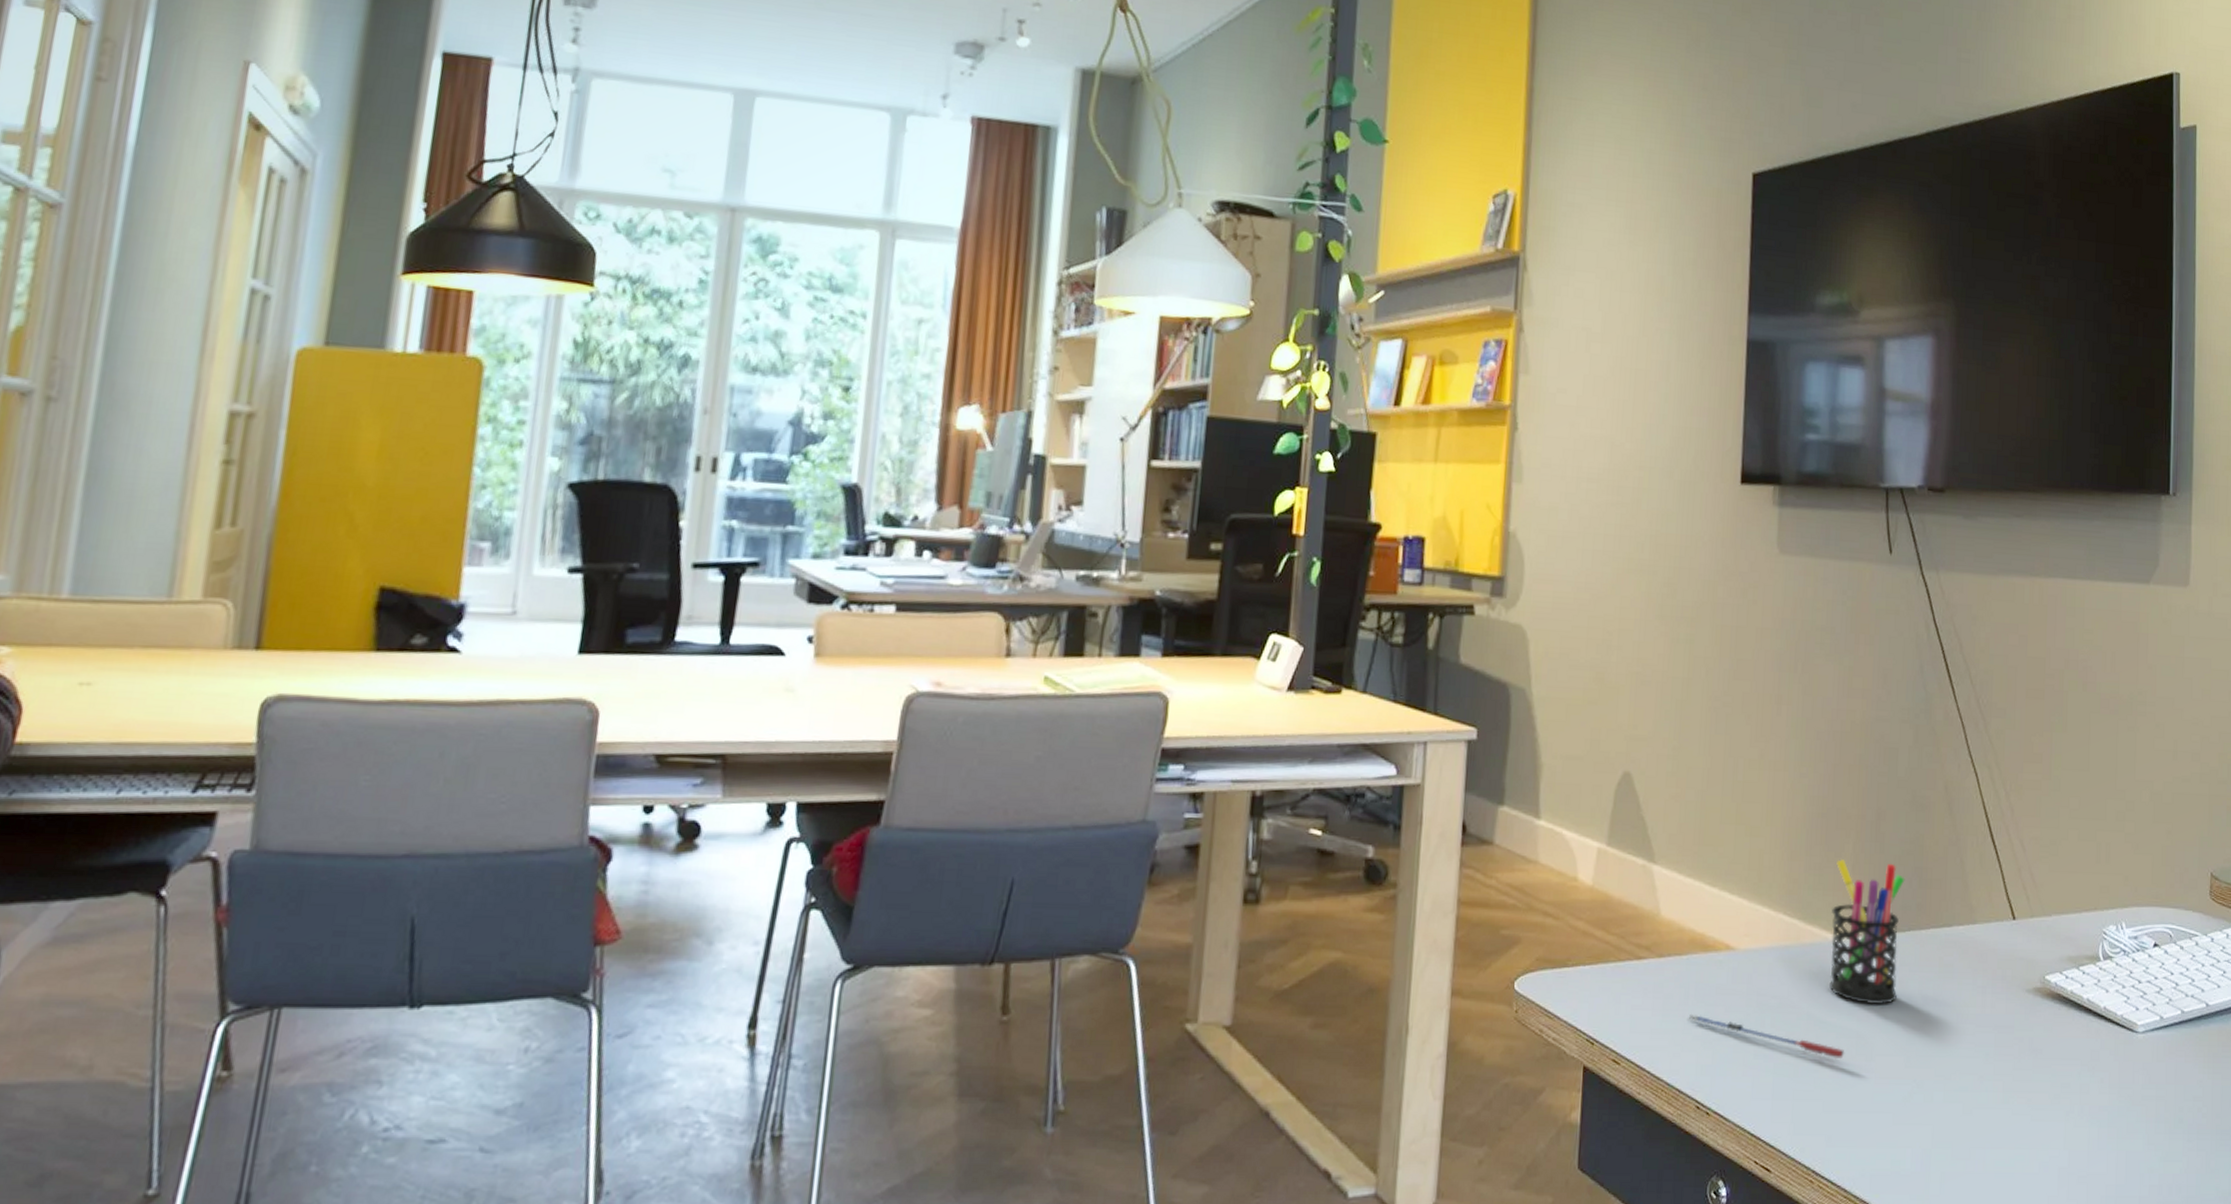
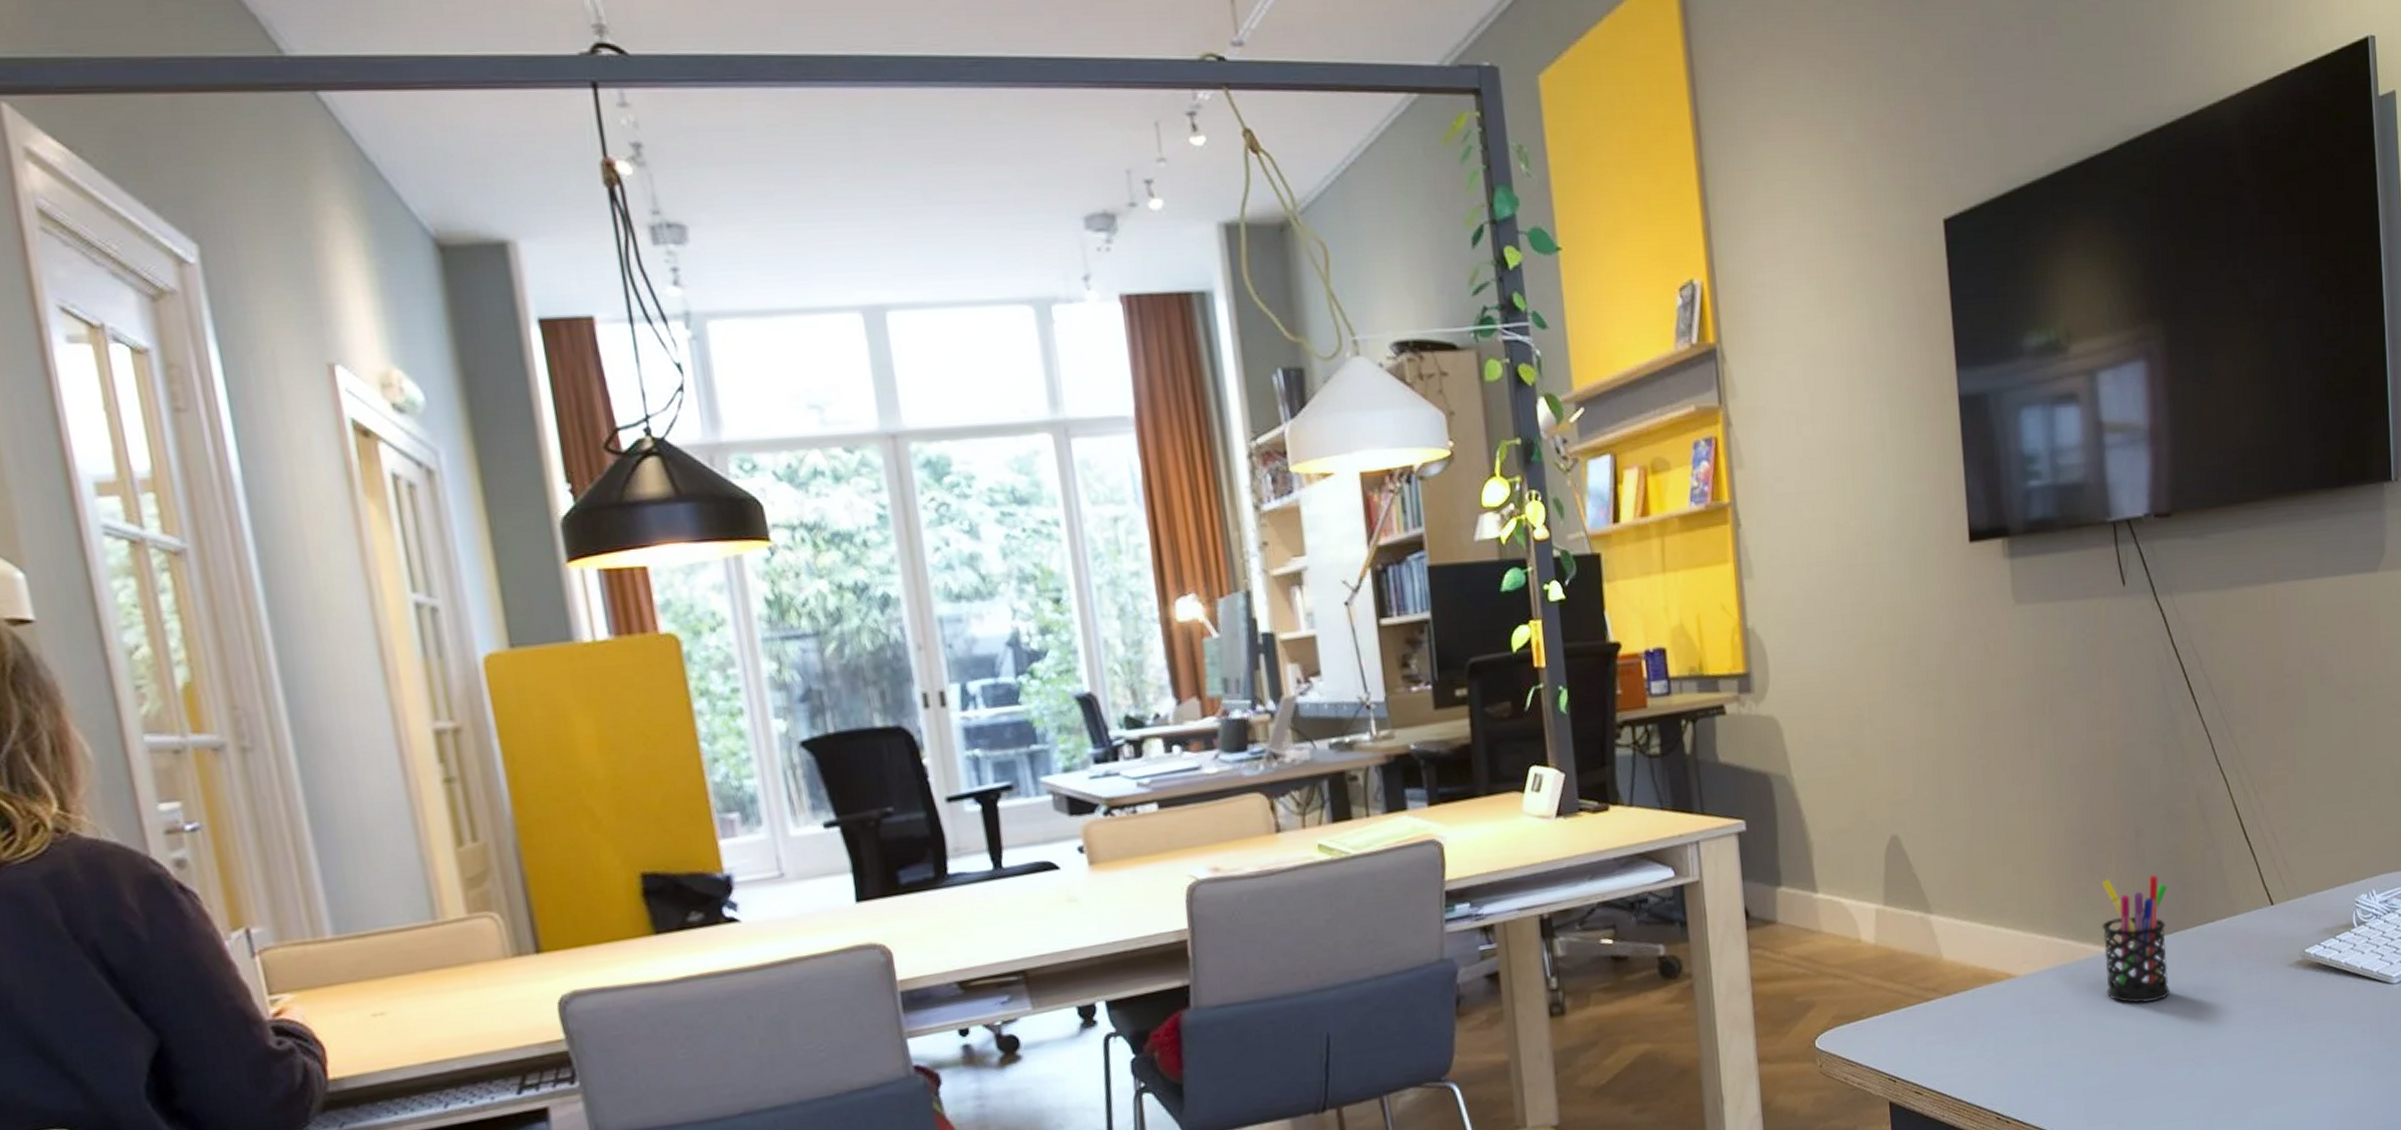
pen: present [1688,1013,1845,1058] -> none [1980,1039,2128,1056]

